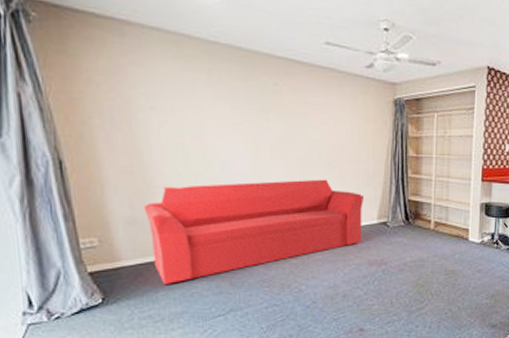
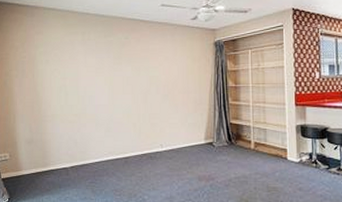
sofa: present [144,179,365,284] -> none [38,107,194,190]

